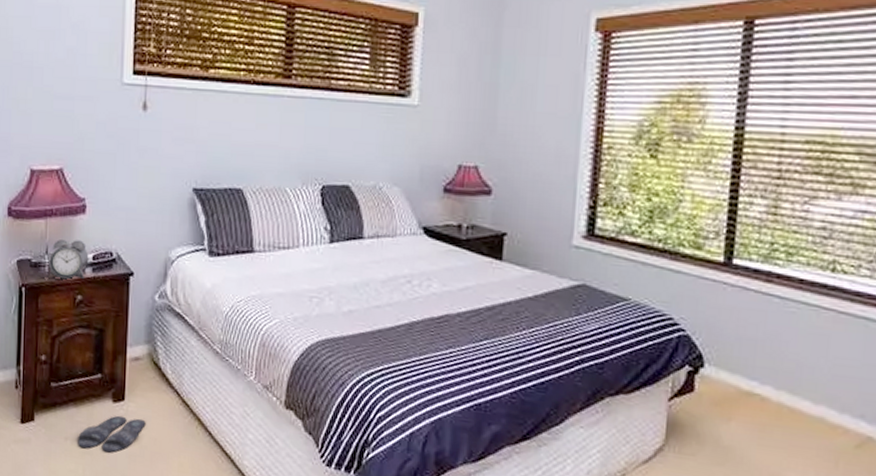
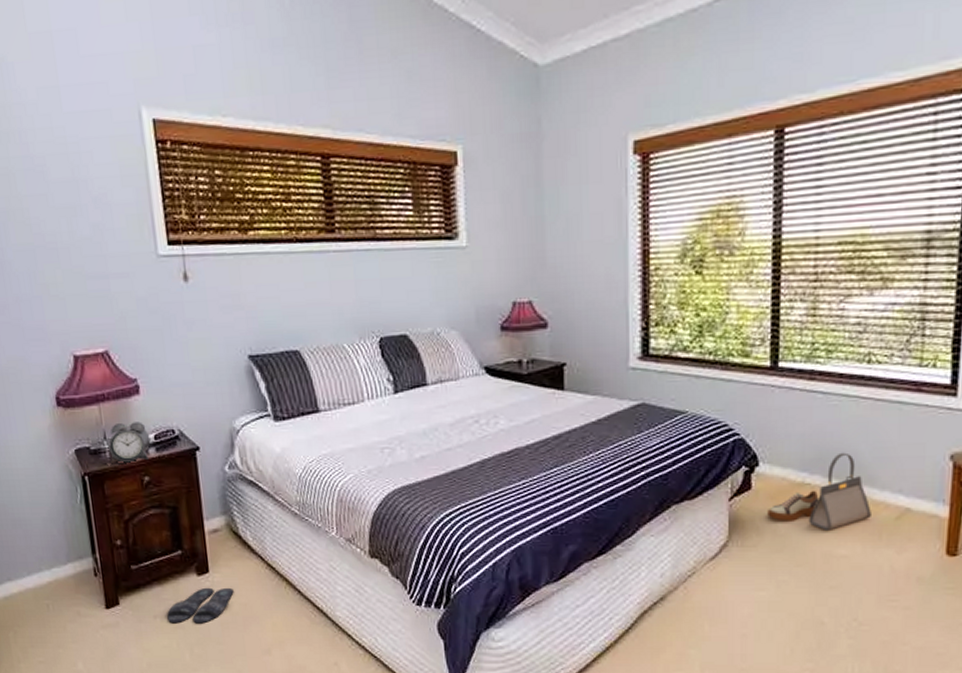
shoe: none [710,401,769,434] -> present [767,490,819,521]
handbag: none [755,364,828,451] -> present [808,452,871,532]

